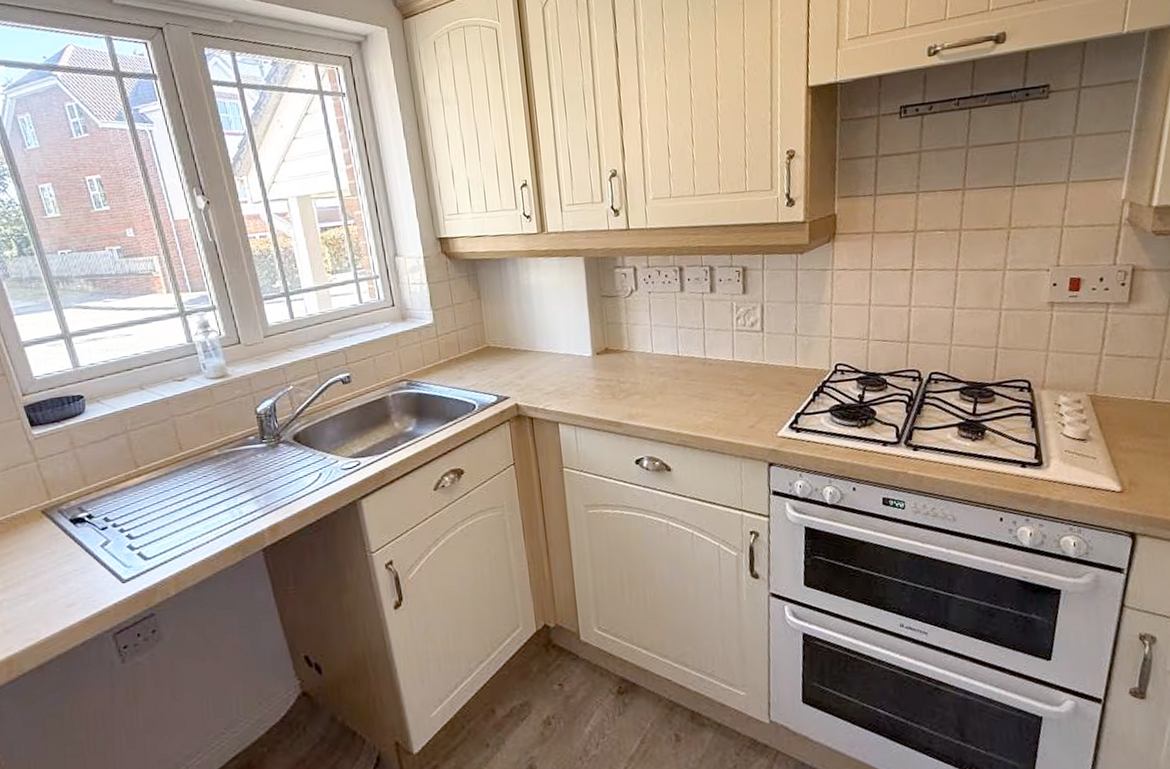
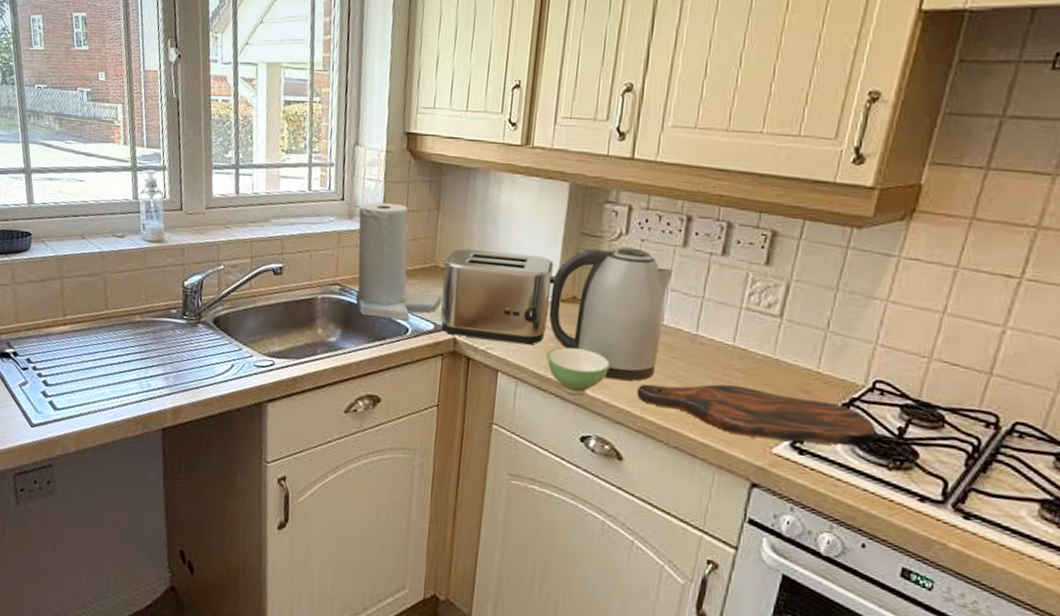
paper towel: none [409,300,499,403] -> present [355,202,442,321]
toaster: none [494,320,590,402] -> present [440,249,556,345]
kettle: none [587,300,681,408] -> present [548,247,674,381]
bowl: none [594,388,646,428] -> present [546,346,611,396]
cutting board: none [670,388,845,429] -> present [637,383,876,447]

